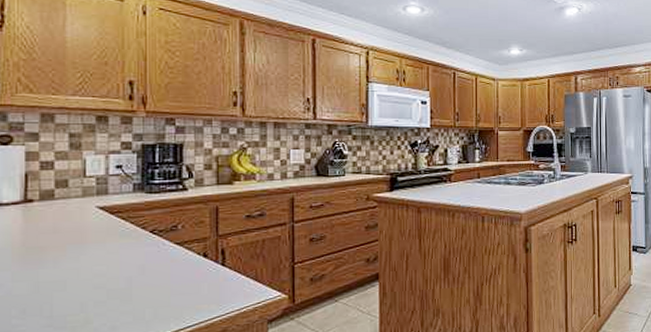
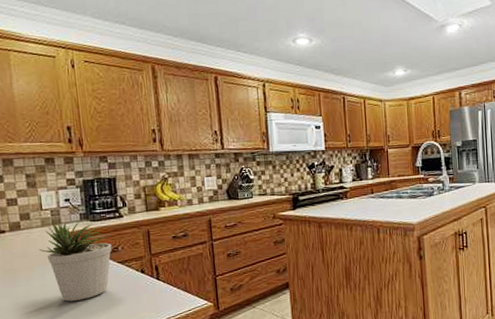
potted plant: none [75,189,170,289] -> present [38,220,112,302]

